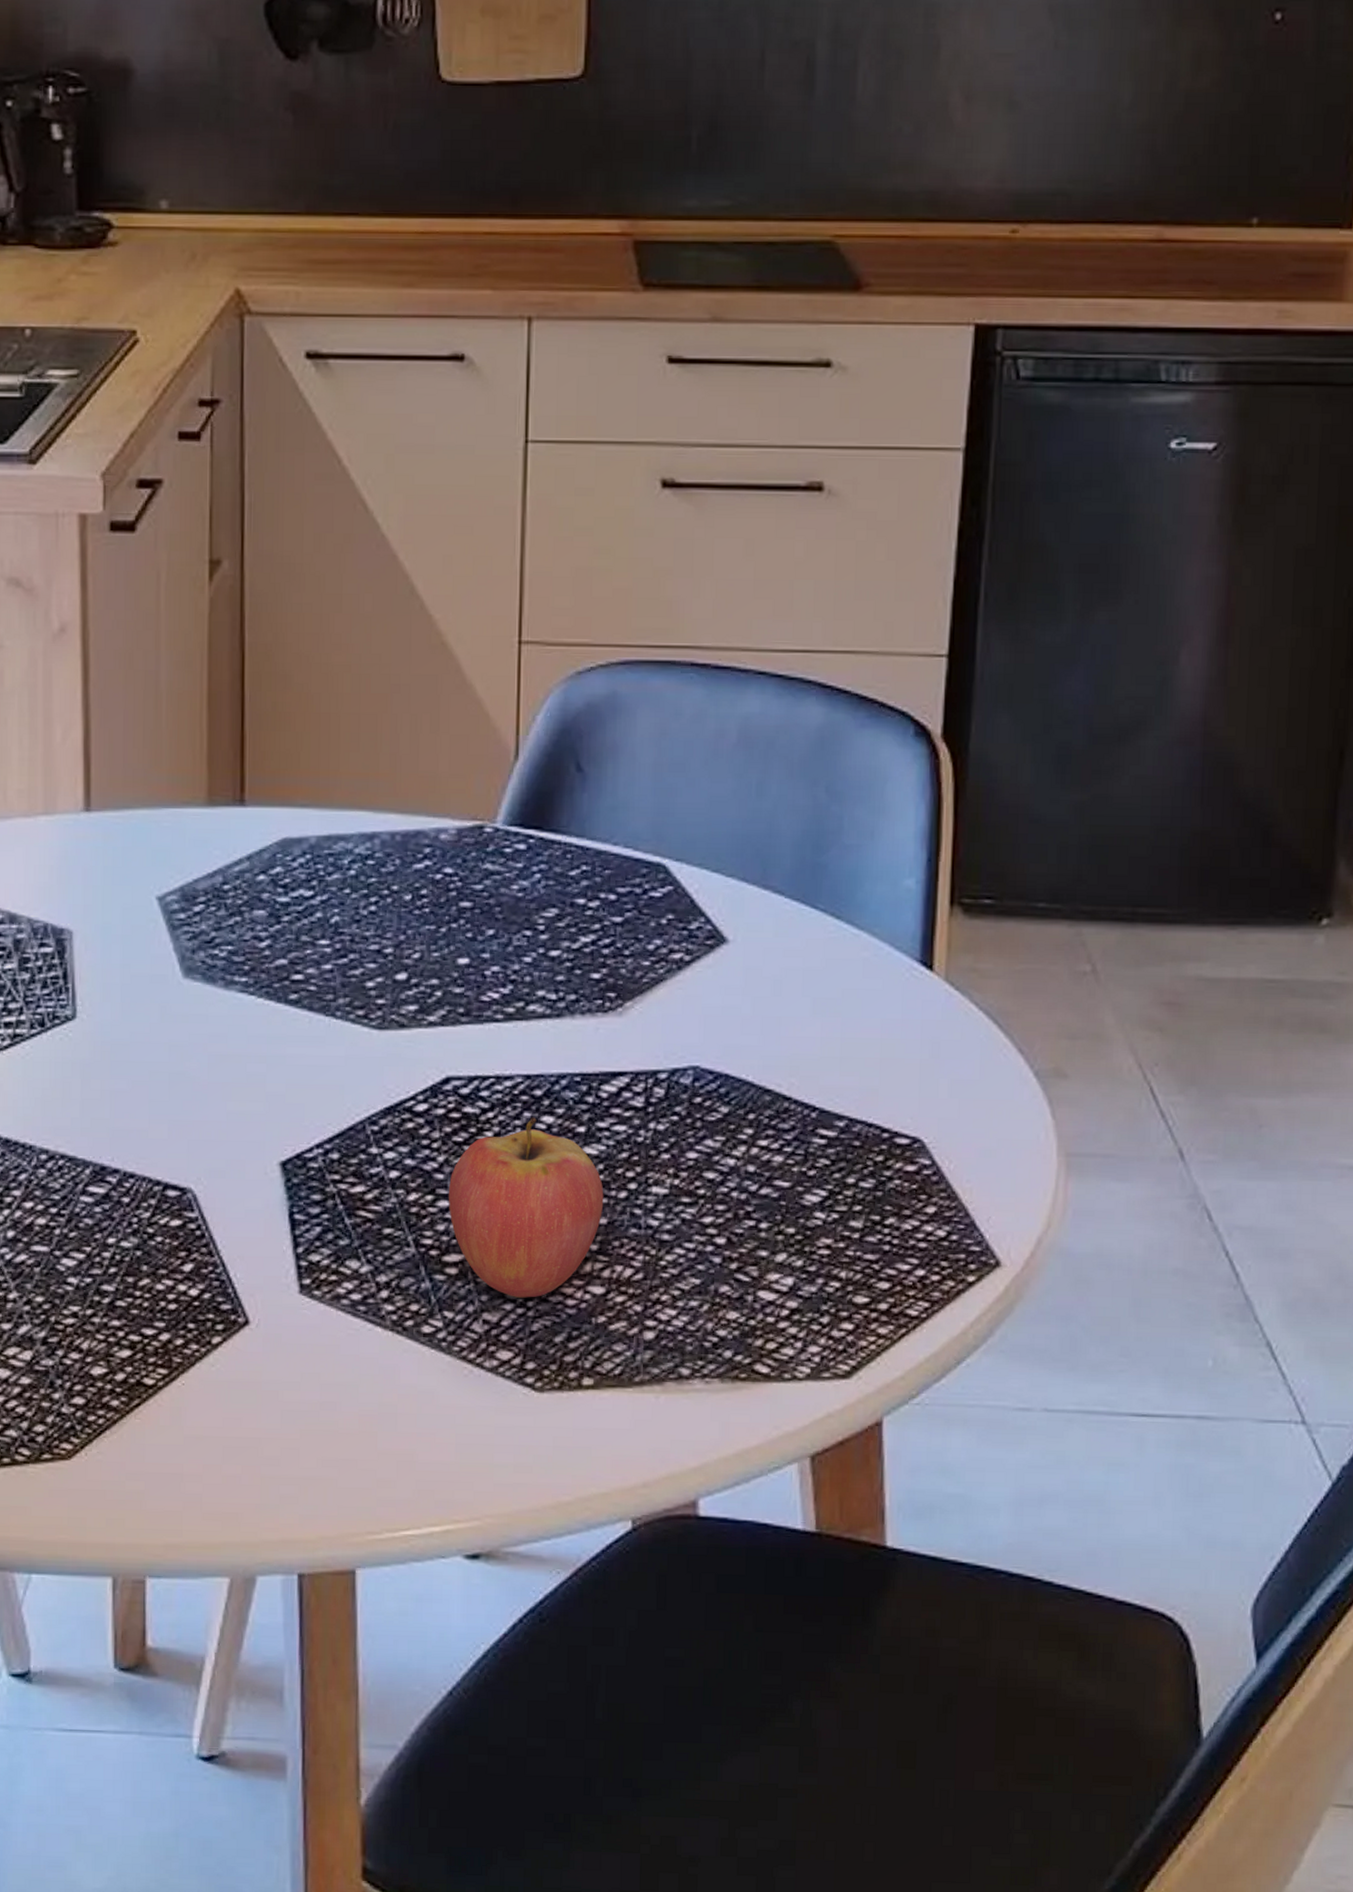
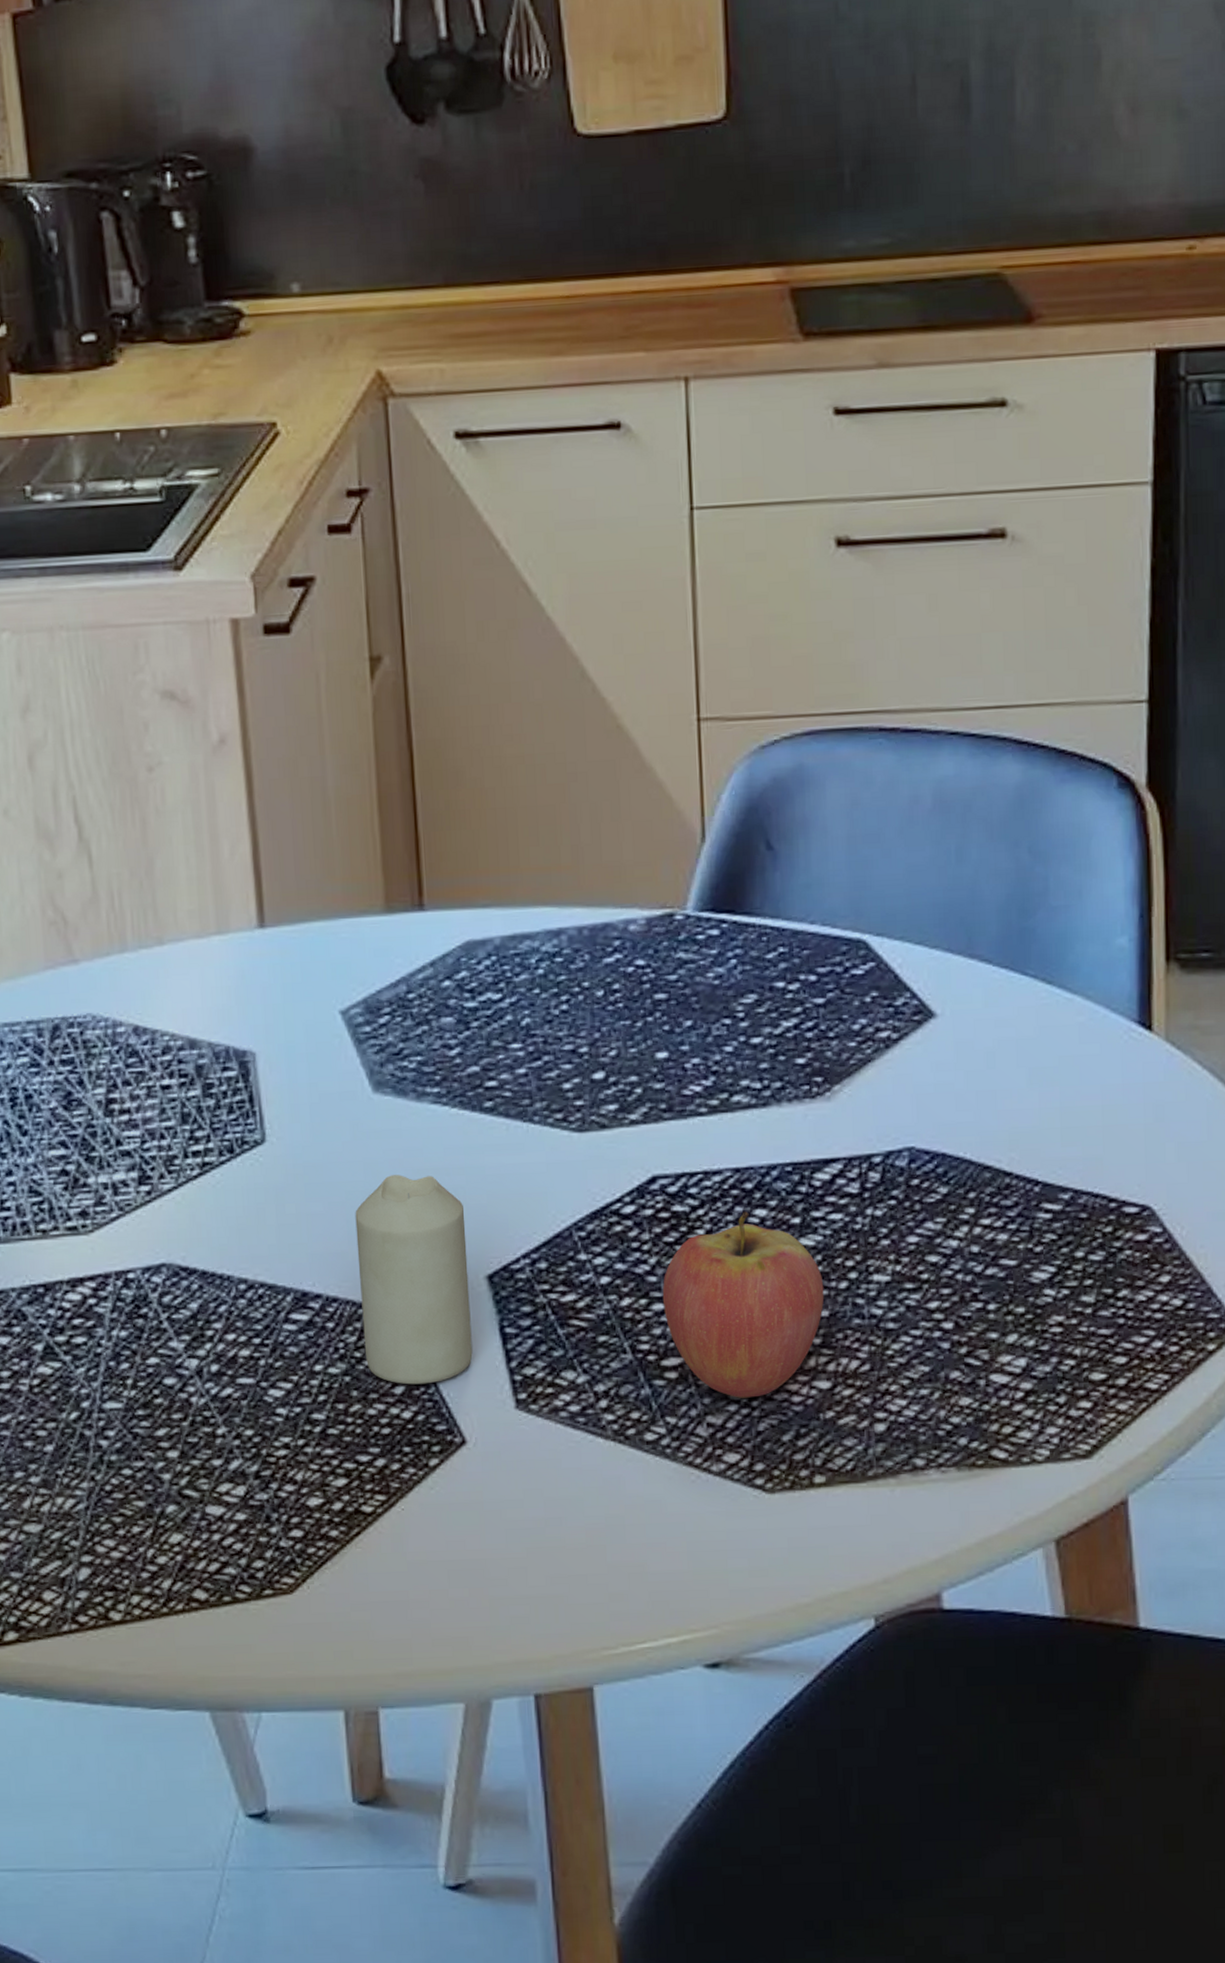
candle: none [157,1059,263,1264] -> present [355,1175,473,1385]

